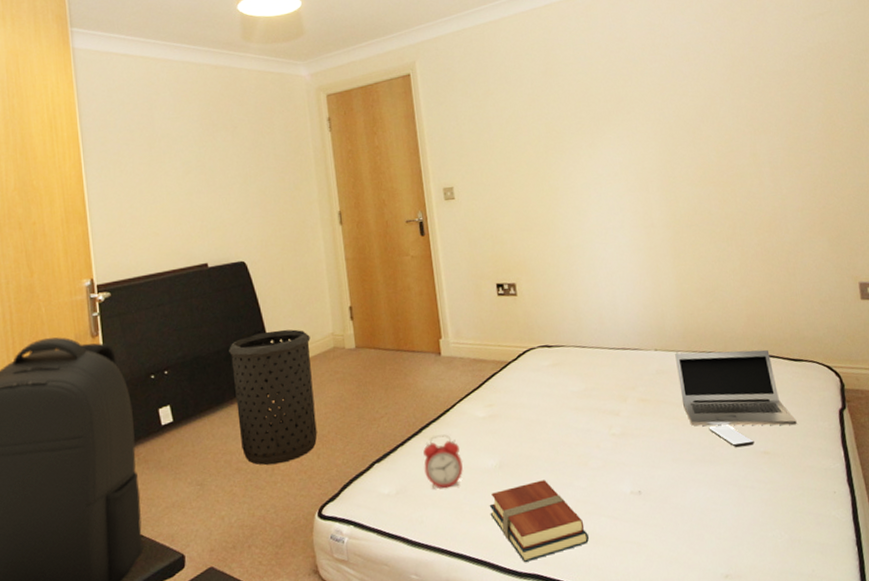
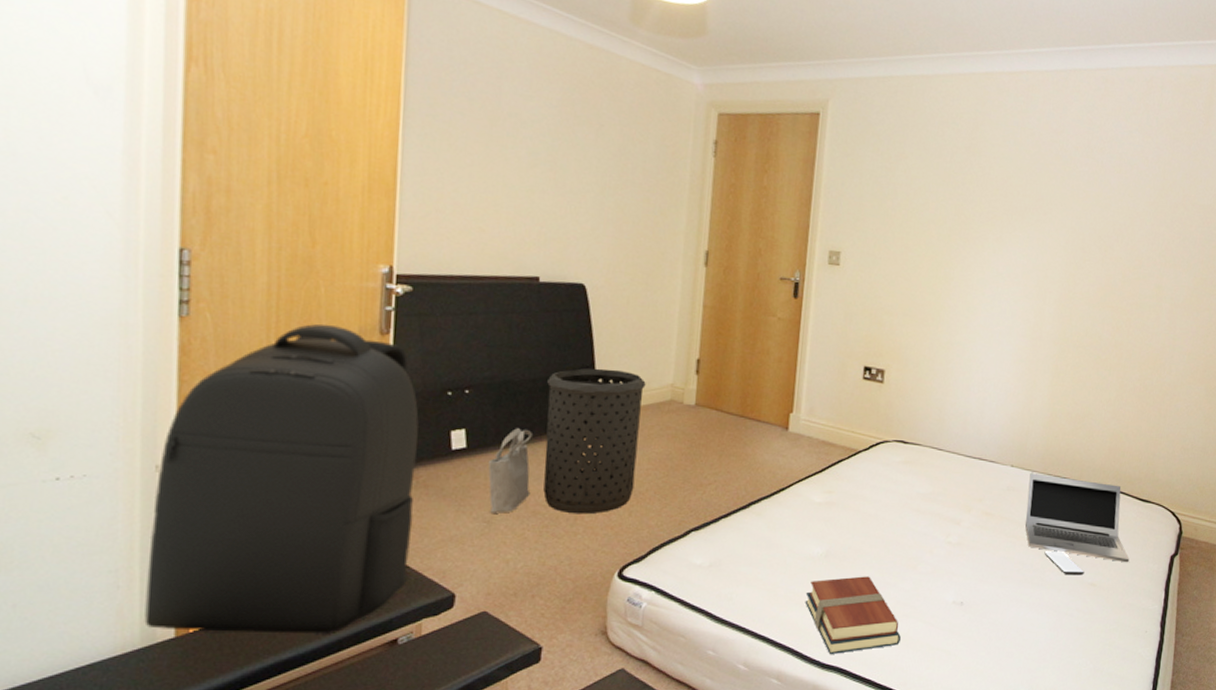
tote bag: none [192,396,232,476] -> present [487,428,534,513]
alarm clock: present [423,434,463,489] -> none [744,513,788,569]

